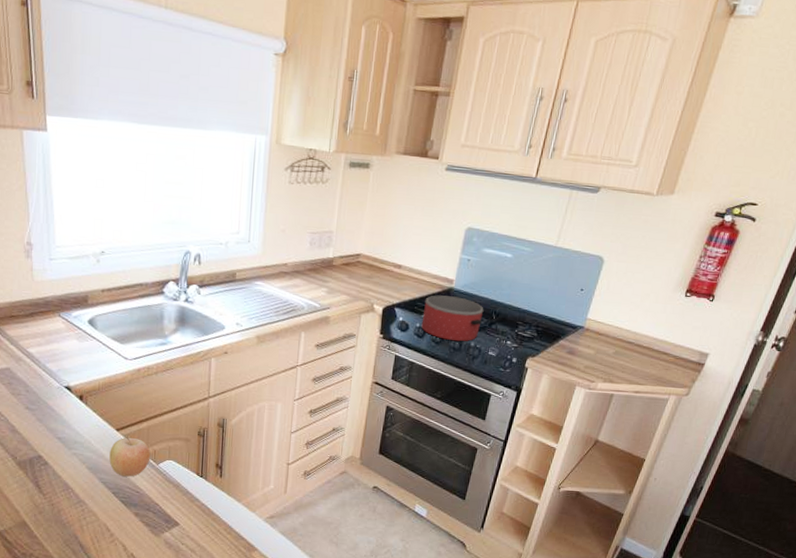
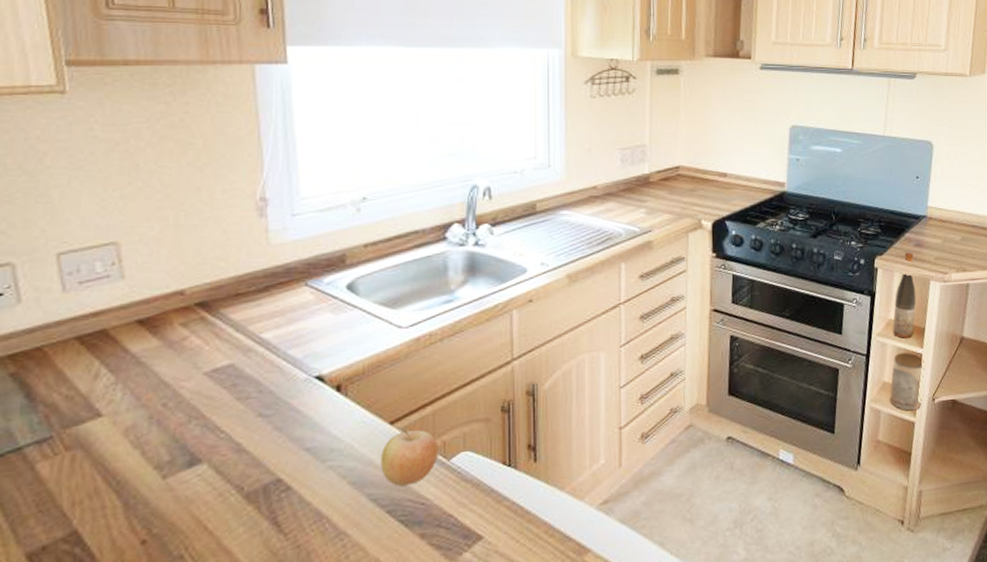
cooking pot: present [421,295,484,342] -> none [757,200,822,250]
jar: none [519,444,557,494] -> present [890,352,925,411]
wine bottle: none [531,357,565,433] -> present [892,251,917,339]

